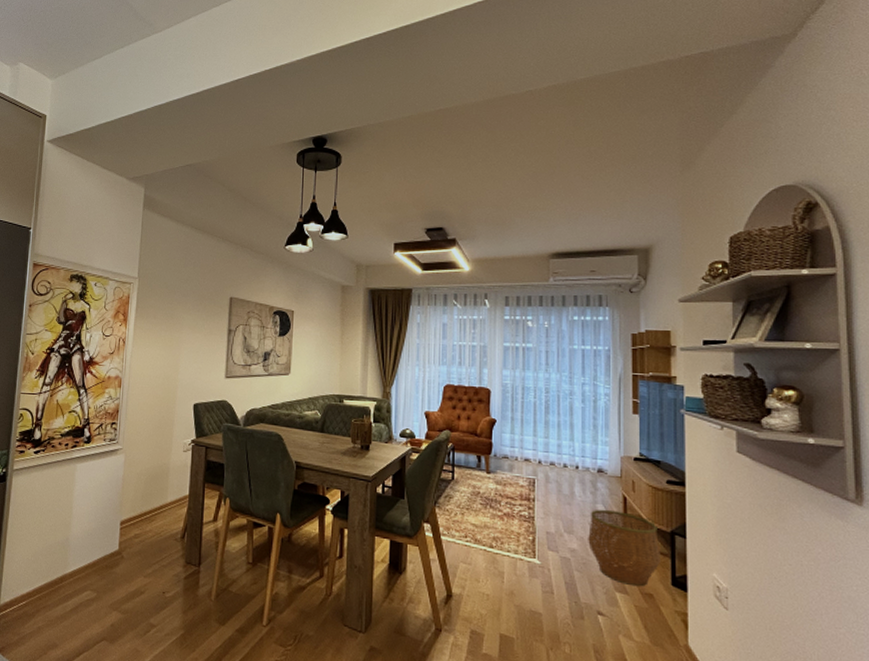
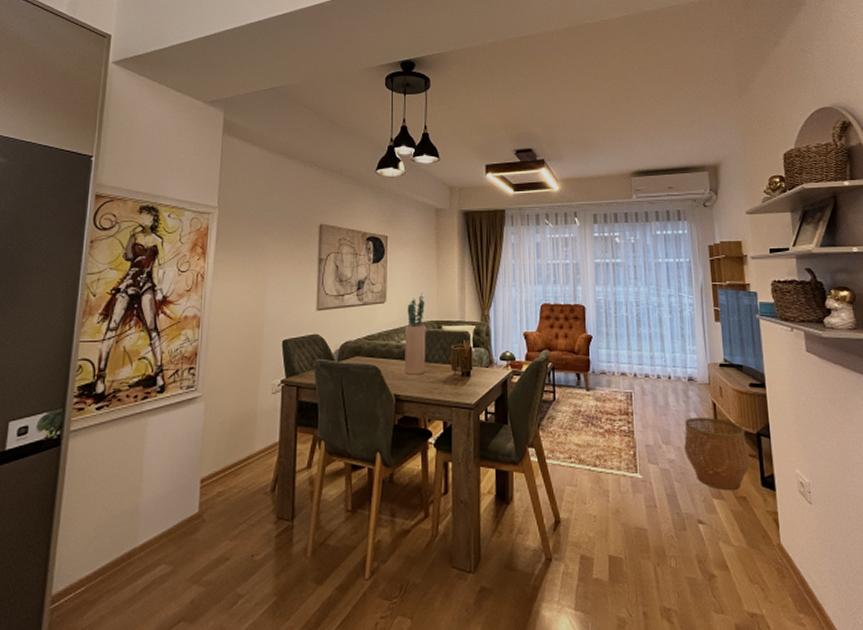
vase: none [306,367,328,445] -> present [405,293,426,375]

